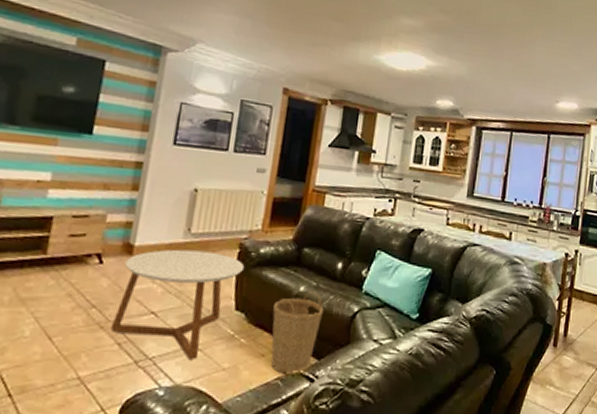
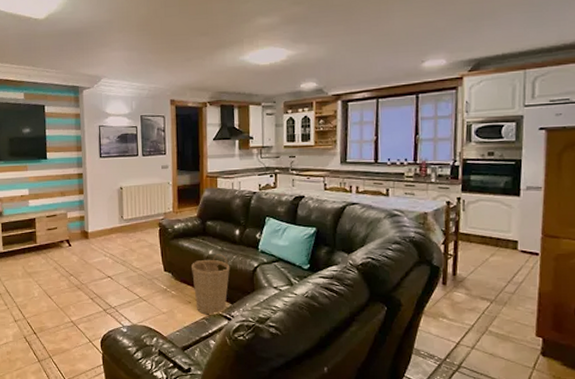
coffee table: present [110,249,245,360] -> none [84,231,166,307]

